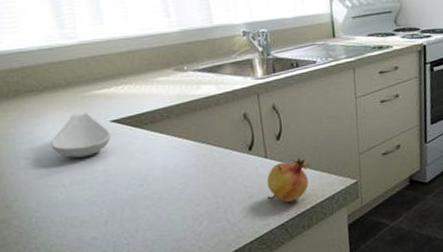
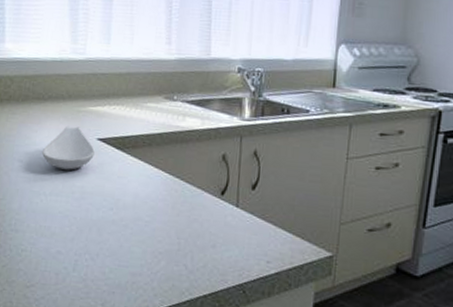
fruit: present [266,156,309,202] -> none [230,212,282,261]

